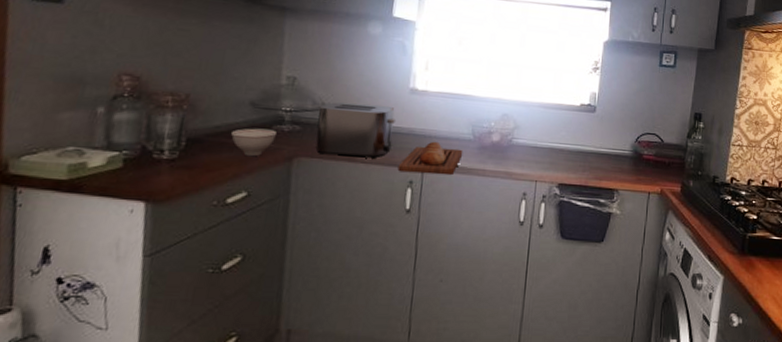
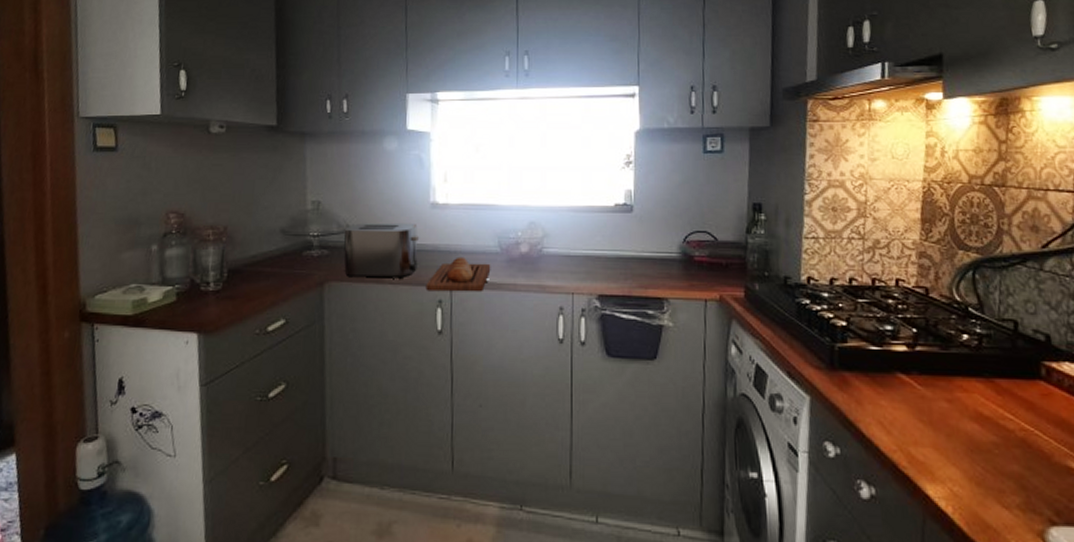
bowl: present [230,128,278,157] -> none [265,255,308,284]

